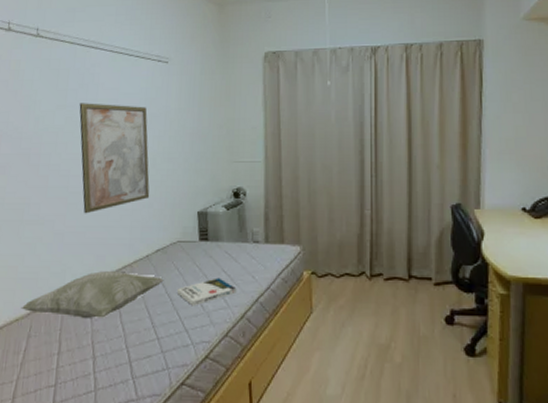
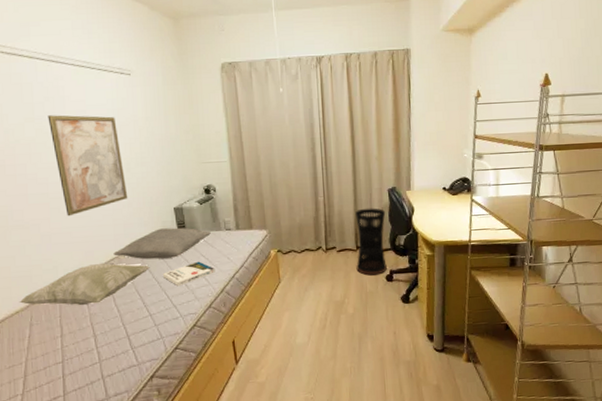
pillow: none [126,235,236,271] -> present [113,227,211,260]
umbrella stand: none [407,228,447,315] -> present [355,208,387,276]

